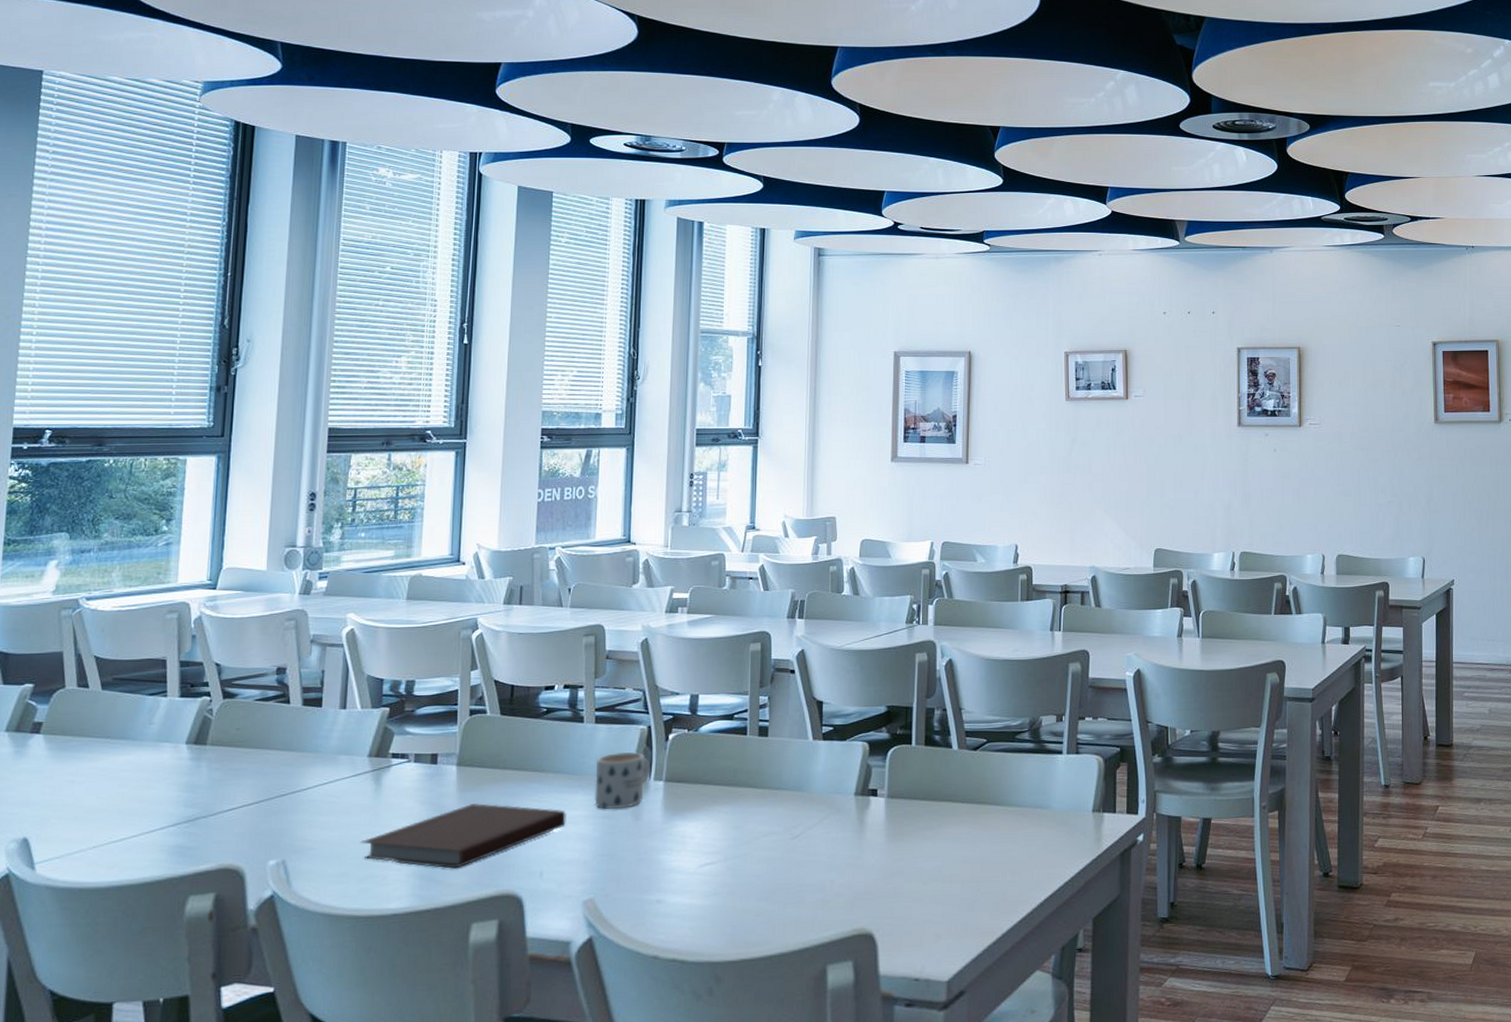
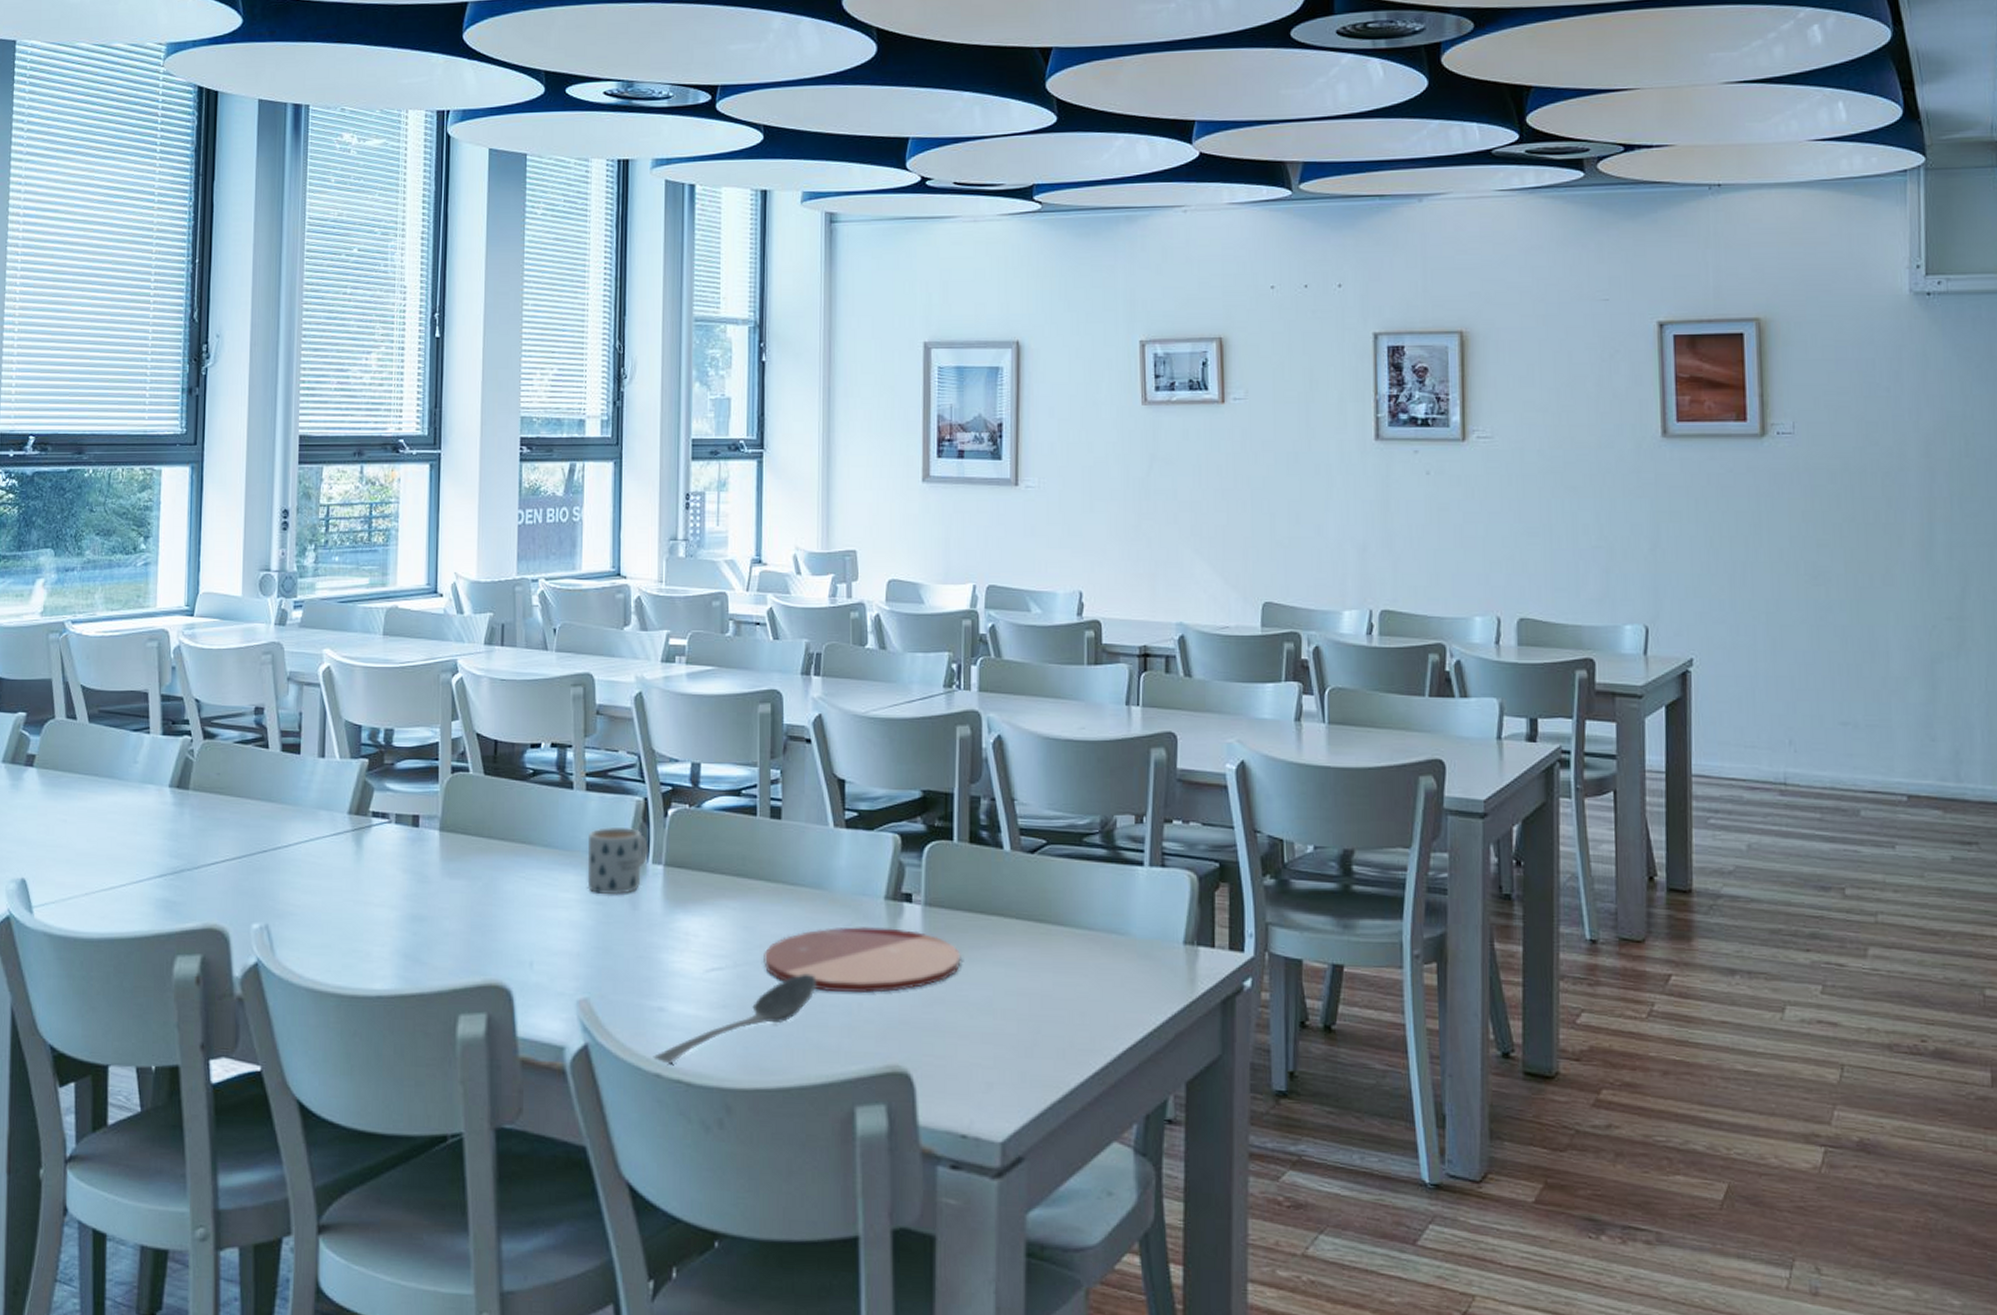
notebook: present [360,803,566,869] -> none [342,876,557,950]
stirrer: none [651,861,796,948] -> present [653,973,817,1066]
plate: none [751,818,917,875] -> present [764,927,961,993]

